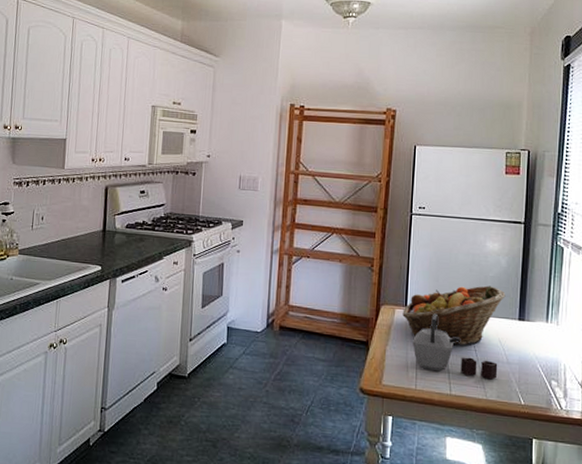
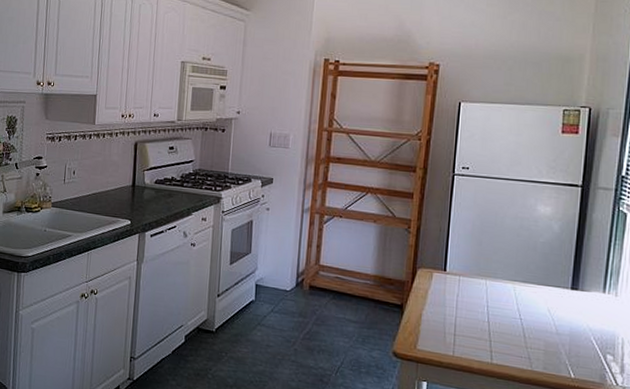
fruit basket: present [402,285,506,345] -> none [441,251,557,313]
kettle: present [413,313,498,380] -> none [451,279,546,350]

